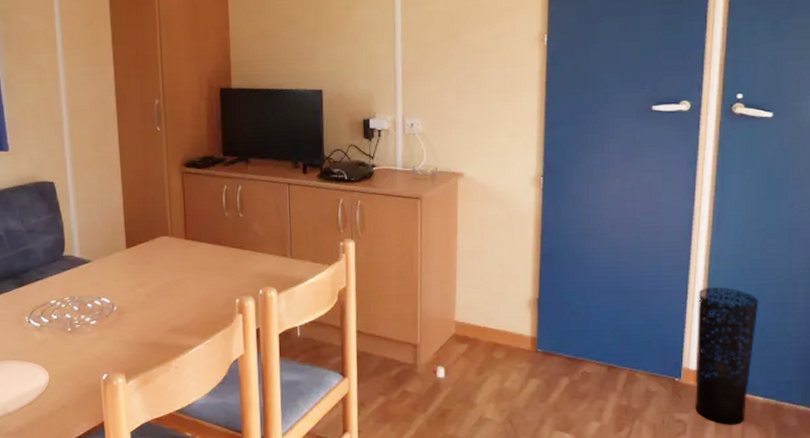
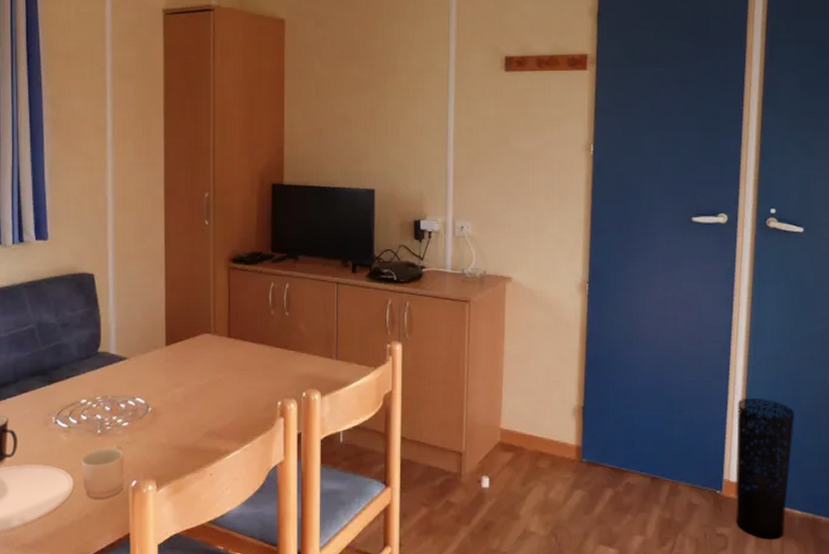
mug: none [54,342,96,391] -> present [80,445,125,499]

